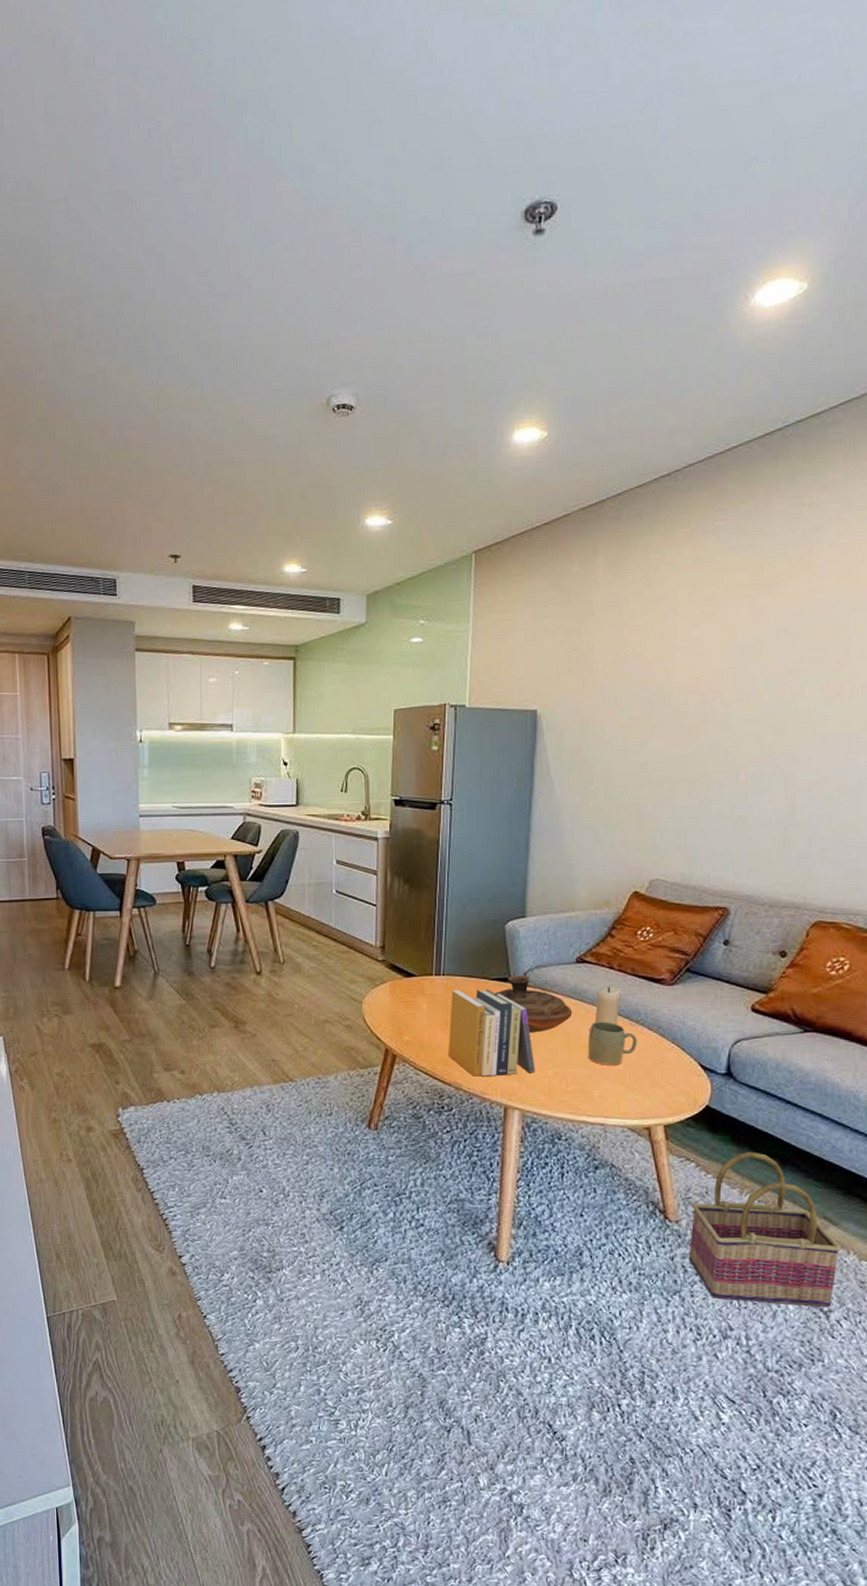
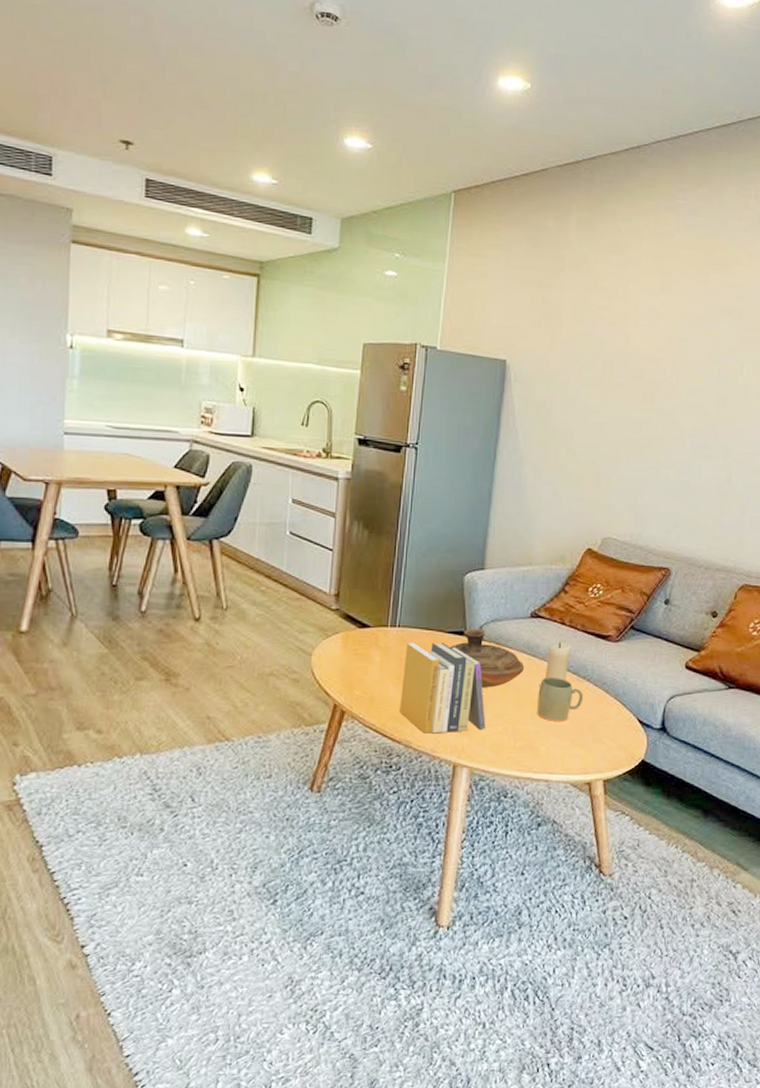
basket: present [689,1151,841,1308] -> none [619,803,750,950]

